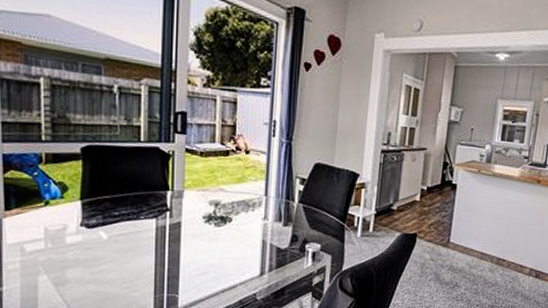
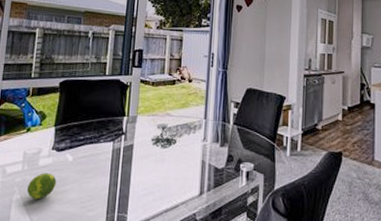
fruit: none [54,251,90,280] -> present [26,173,57,200]

